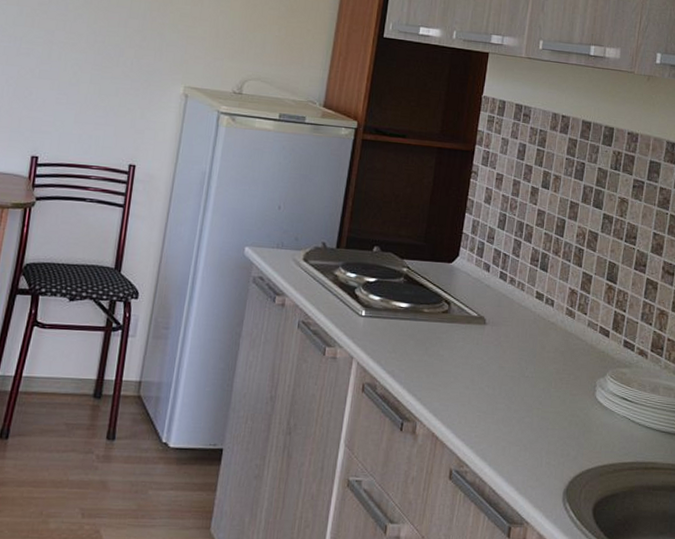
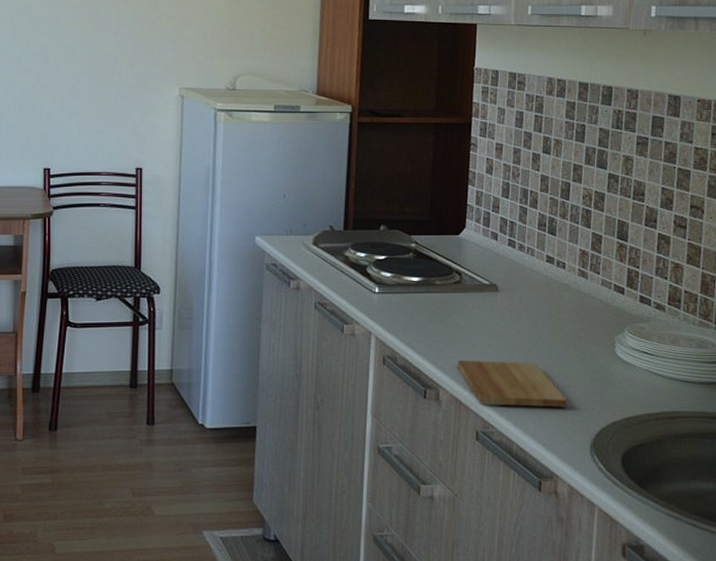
cutting board: none [436,393,544,450] -> present [457,360,567,408]

